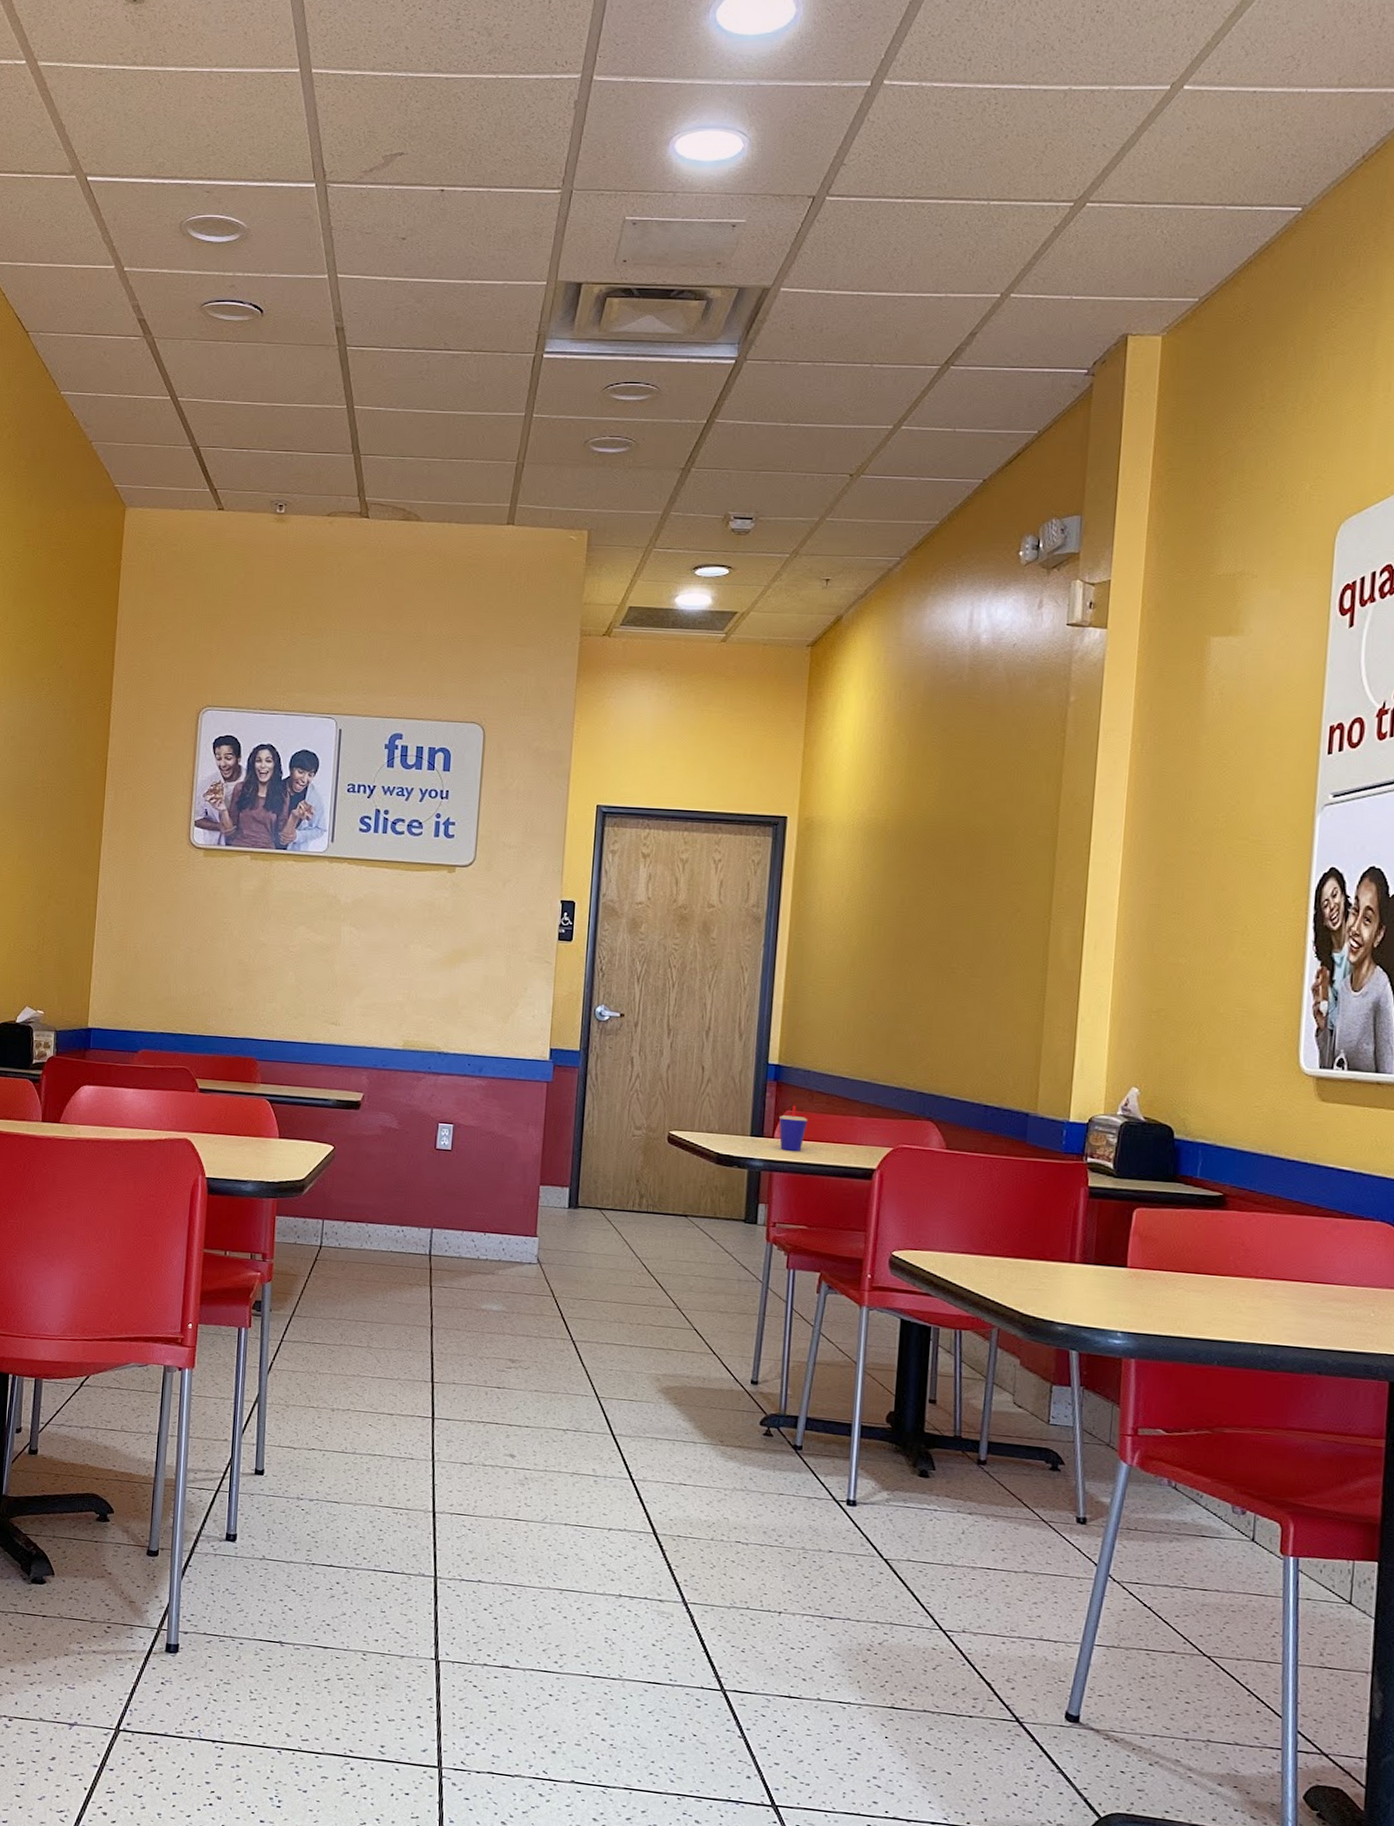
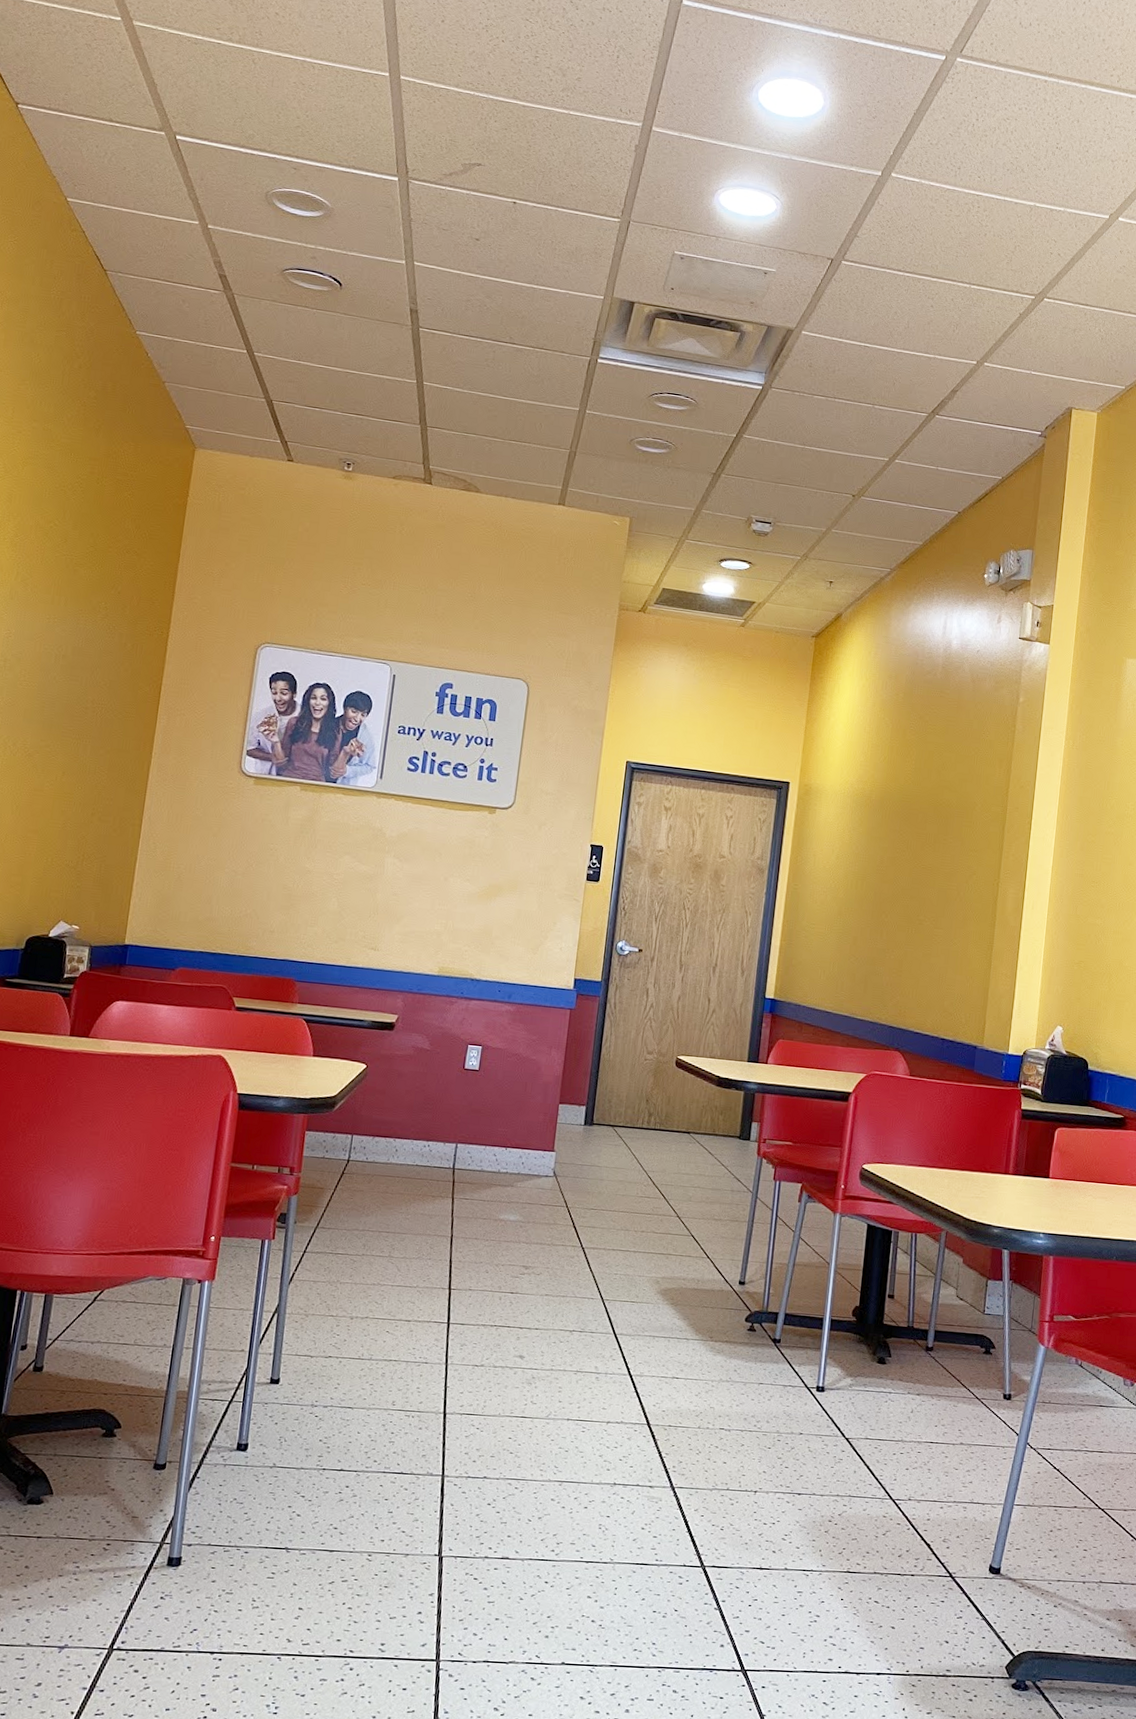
beverage cup: present [779,1104,808,1151] -> none [772,1034,797,1076]

